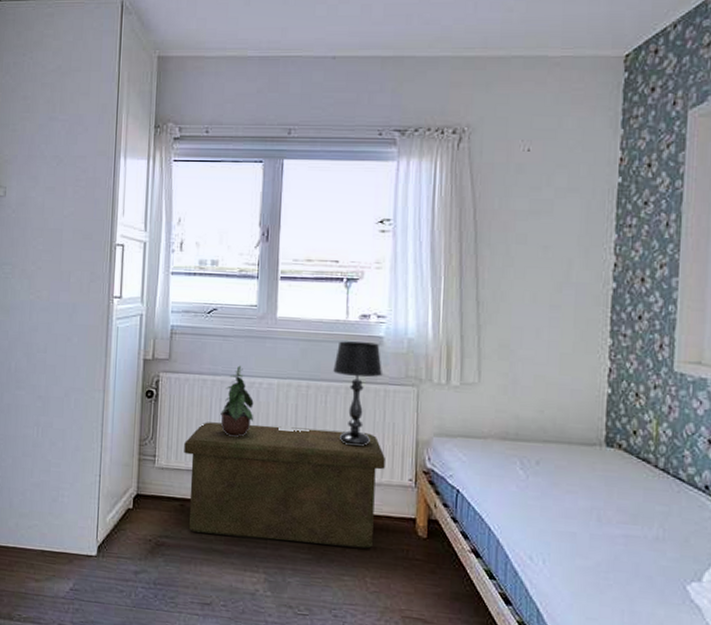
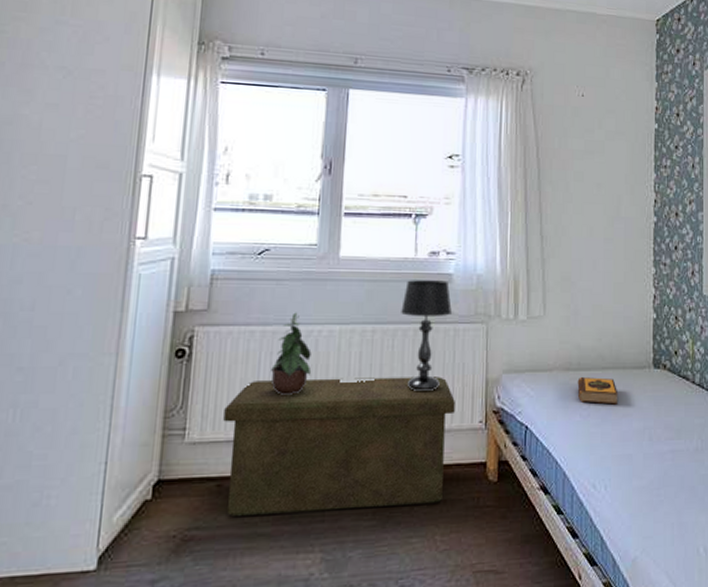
hardback book: none [514,447,562,480] -> present [577,376,619,405]

